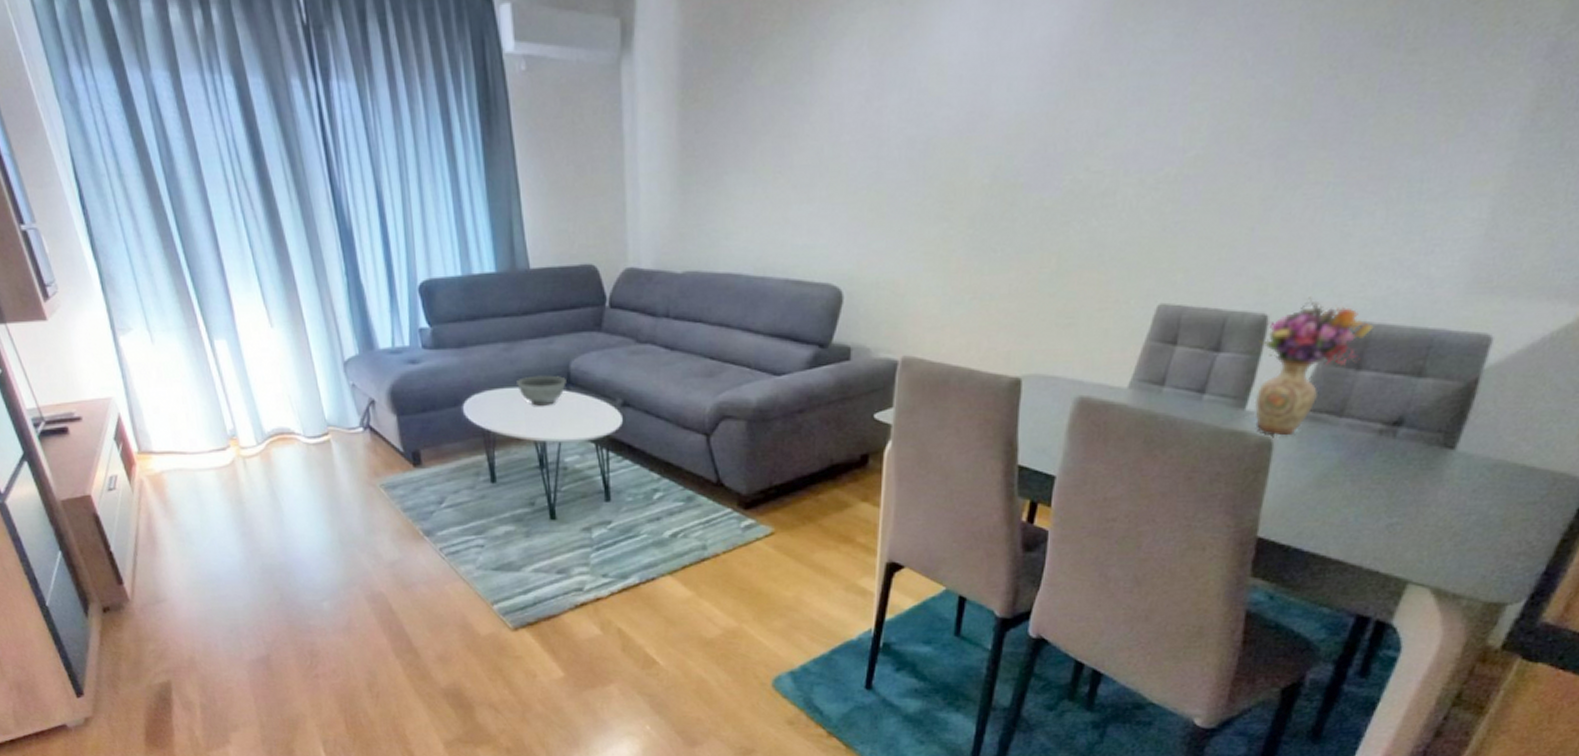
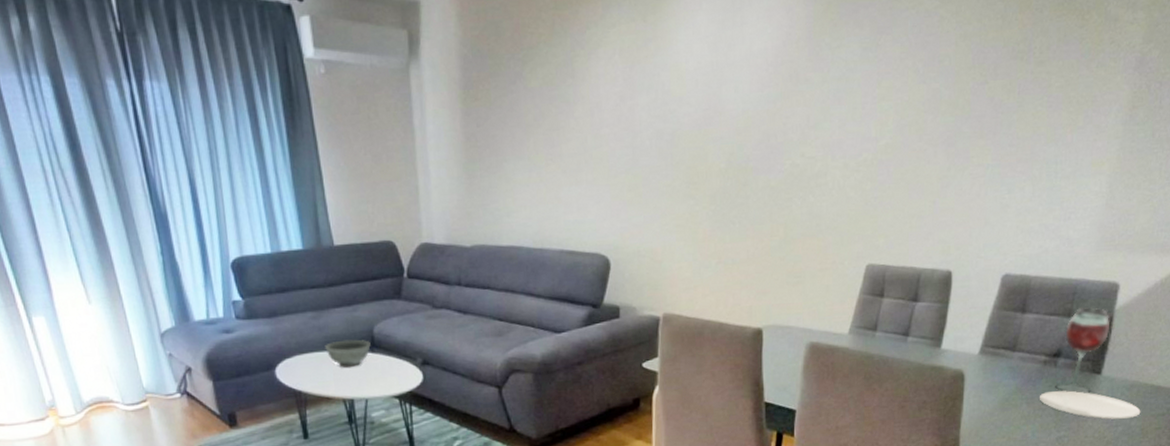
flower arrangement: present [1254,295,1374,435] -> none [946,254,1032,368]
plate: none [1369,468,1505,507] -> present [1040,390,1141,420]
wineglass: none [1393,364,1474,472] -> present [1056,306,1109,394]

